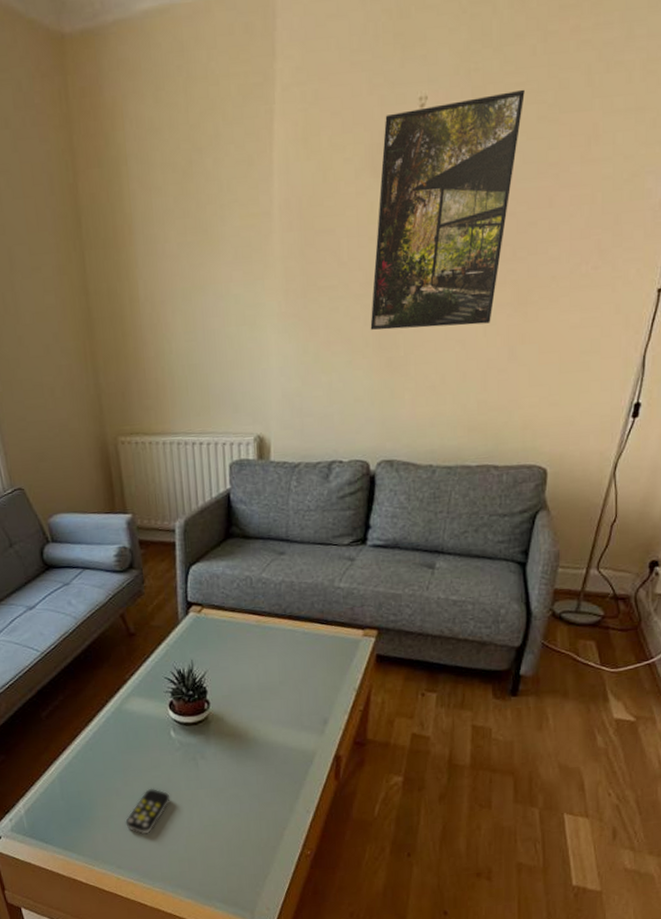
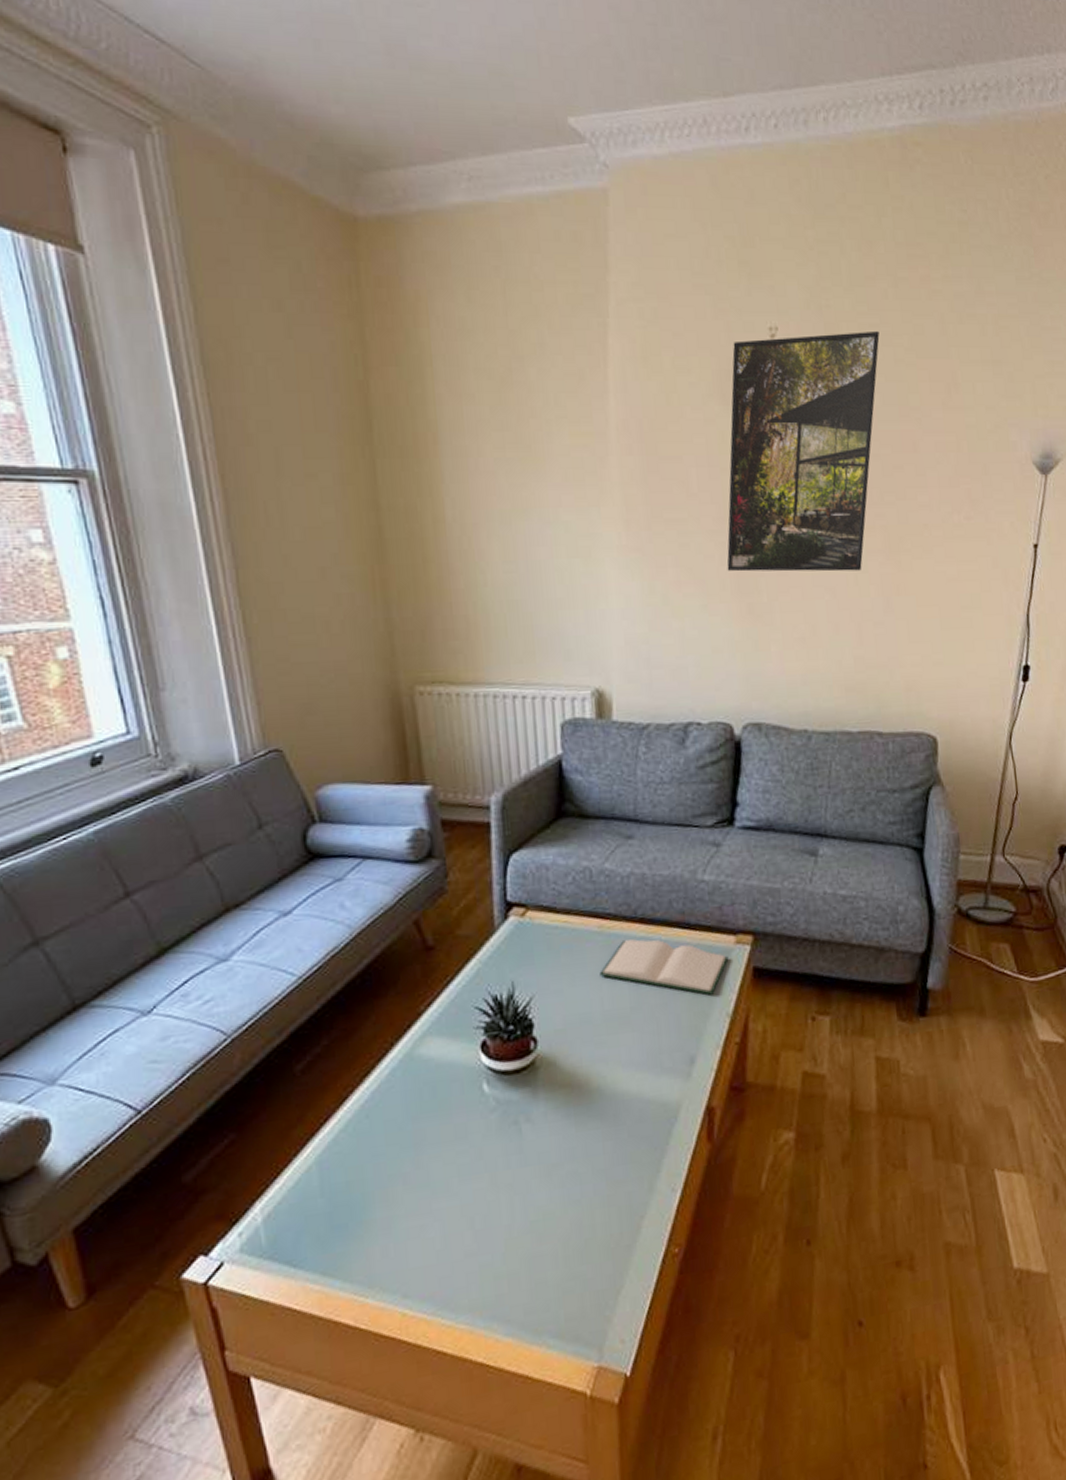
remote control: present [125,788,170,834] -> none [416,1170,482,1241]
hardback book: none [256,631,357,675] -> present [599,939,729,996]

